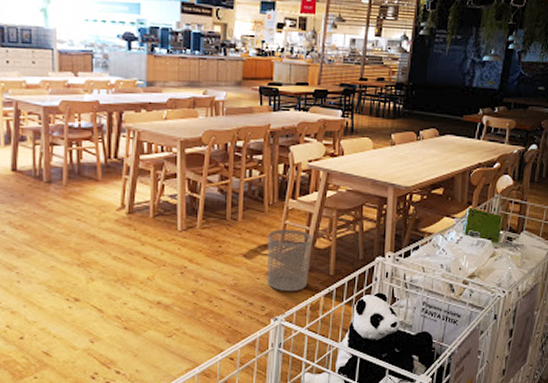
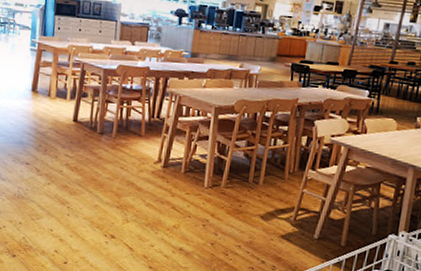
waste bin: present [266,229,314,292] -> none [280,196,329,257]

